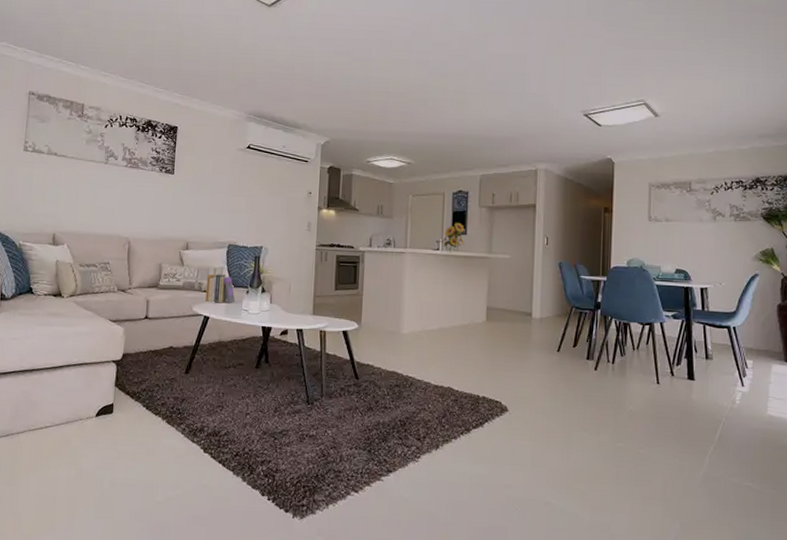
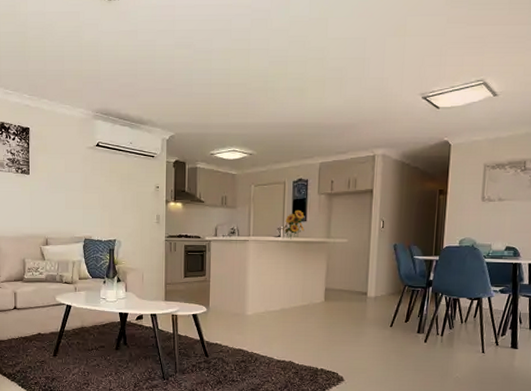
books: present [205,274,235,304] -> none [67,266,94,293]

